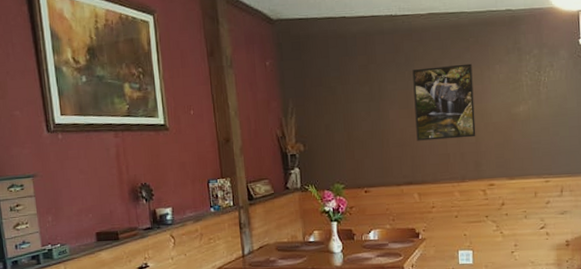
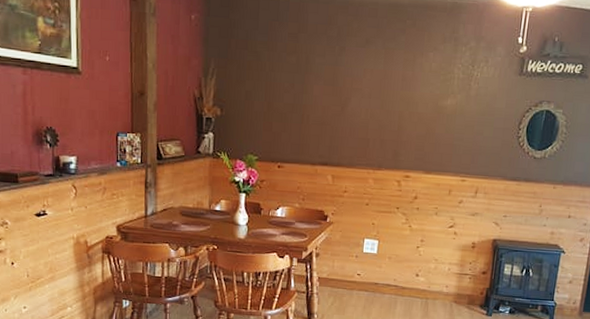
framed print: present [412,63,476,141] -> none [338,45,406,125]

